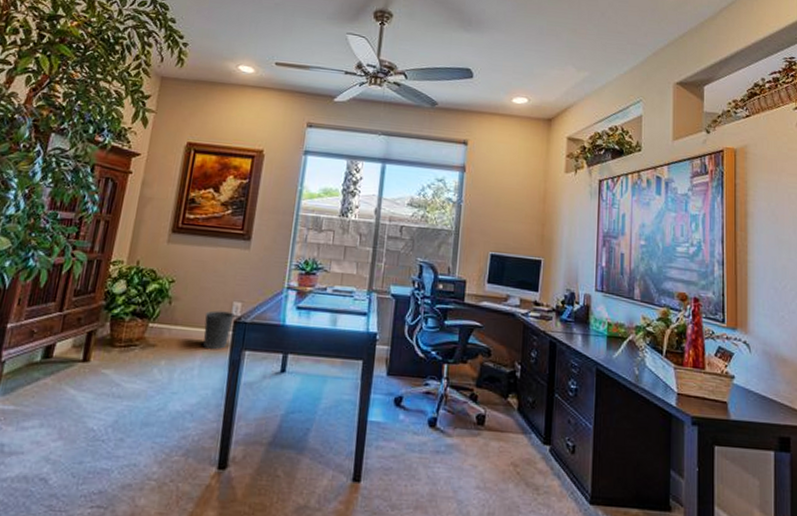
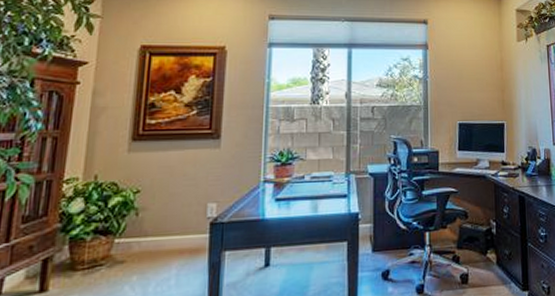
wastebasket: present [203,310,235,349] -> none [177,214,210,255]

